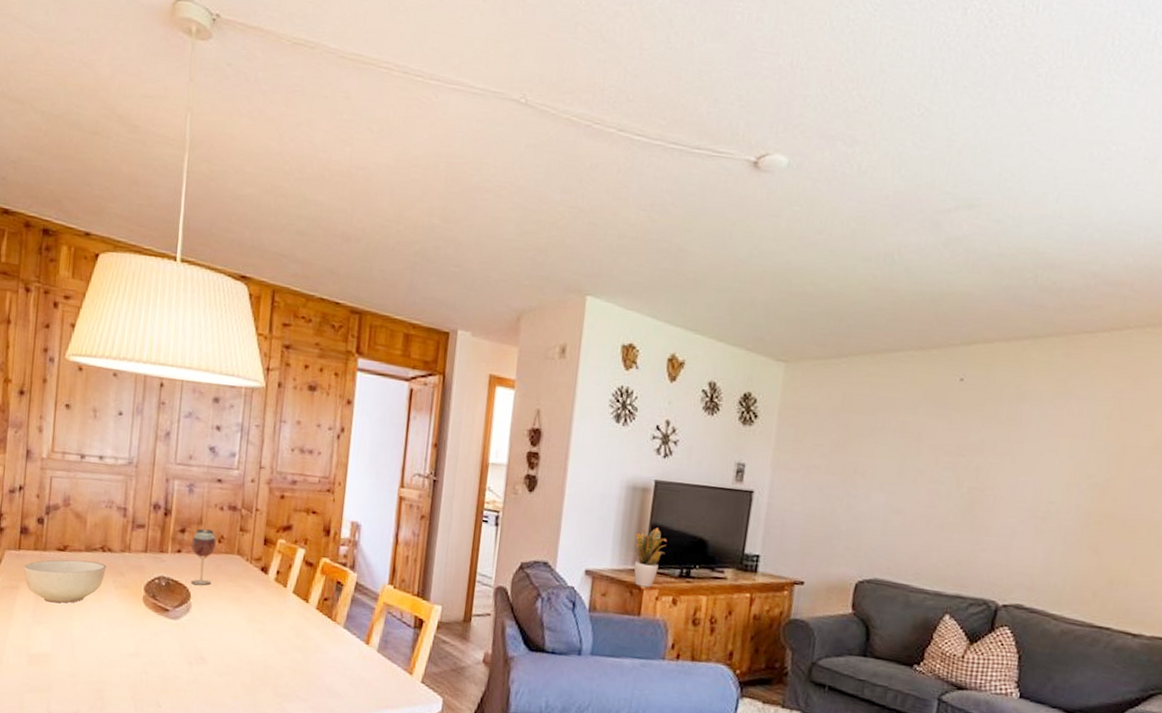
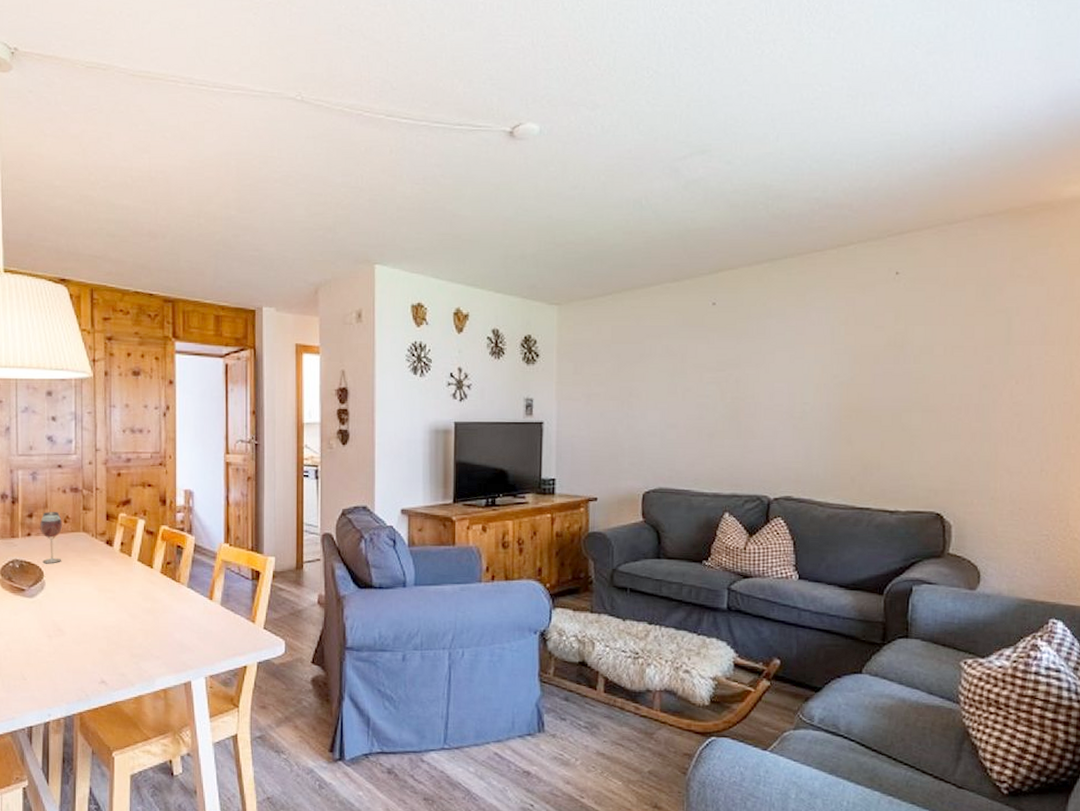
potted plant: present [634,524,667,588] -> none [443,462,471,519]

